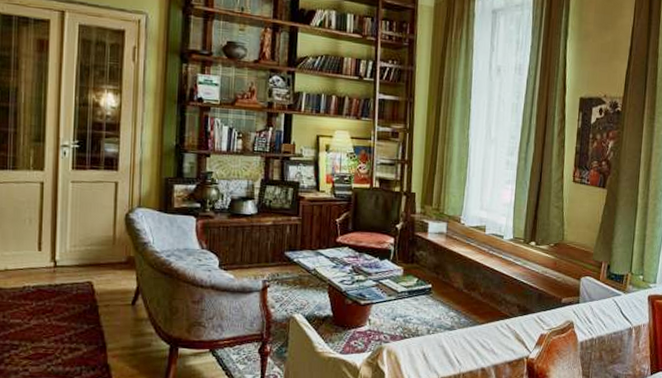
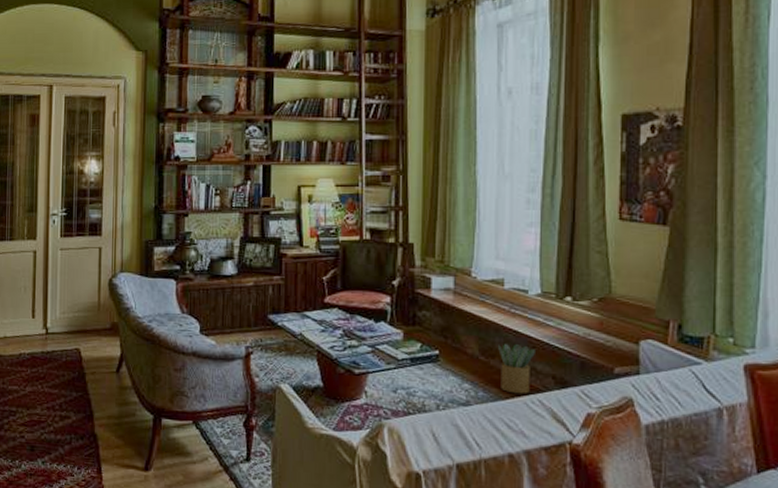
potted plant: none [478,278,506,320] -> present [498,343,535,394]

